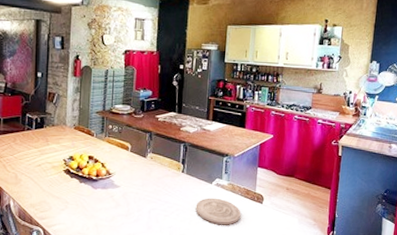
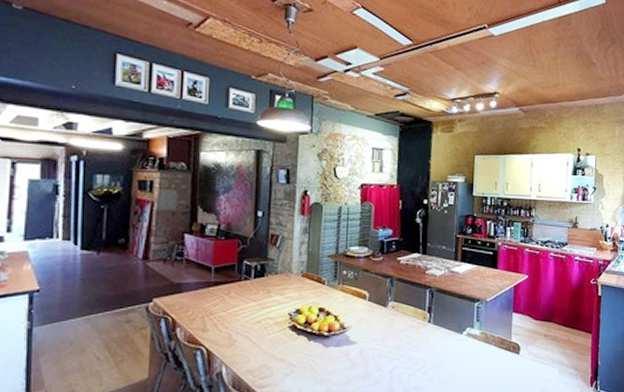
plate: present [195,198,241,225] -> none [444,350,496,382]

